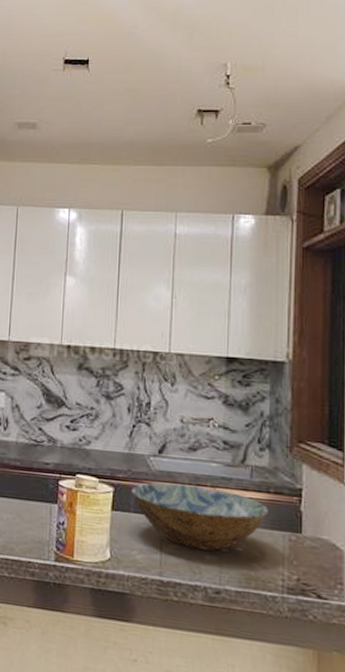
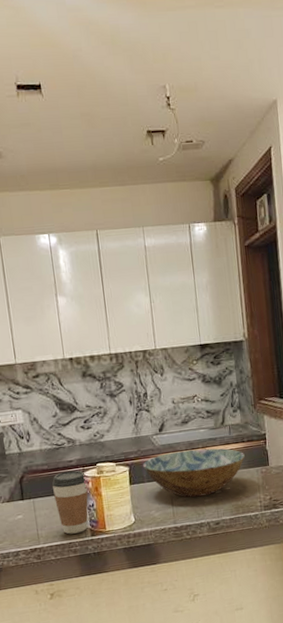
coffee cup: none [21,474,63,553] -> present [51,470,89,534]

